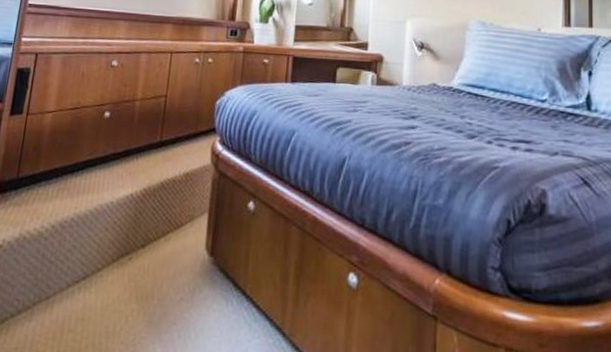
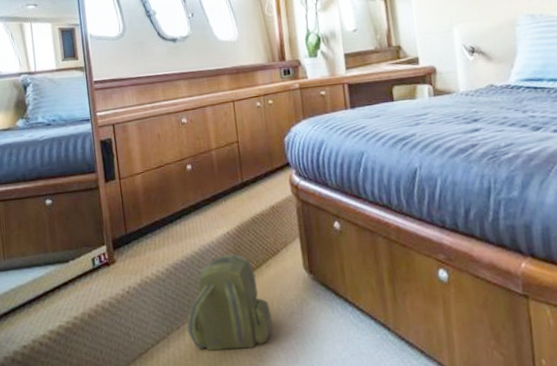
backpack: none [57,218,159,335] -> present [187,253,273,352]

